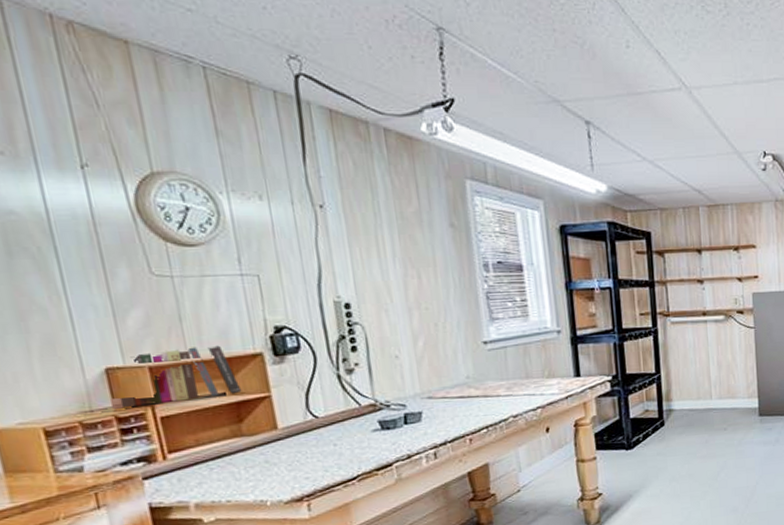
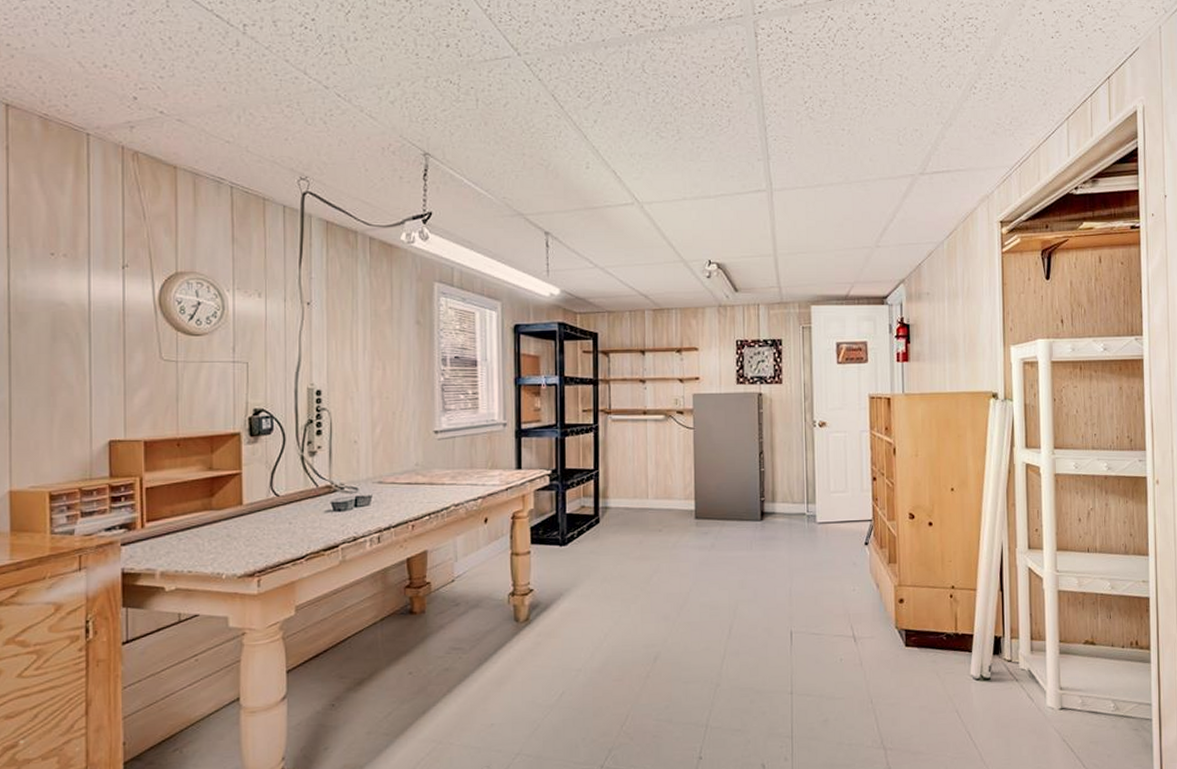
books: present [108,345,242,409] -> none [107,423,218,478]

